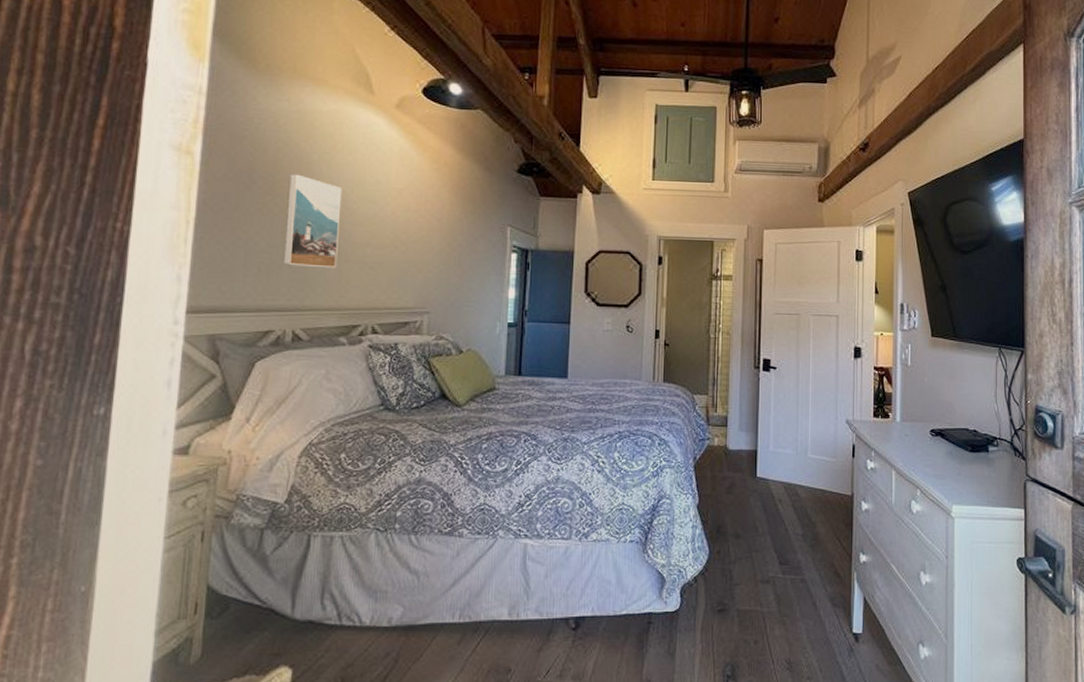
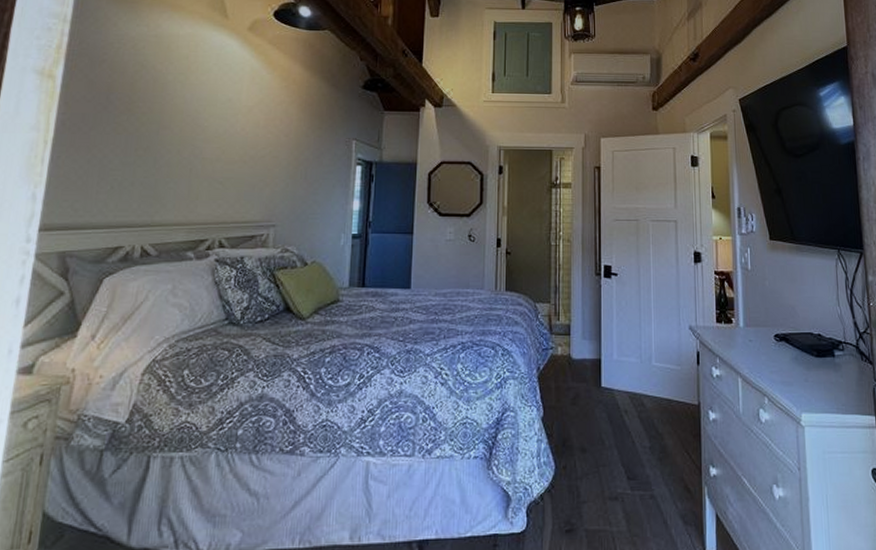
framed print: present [282,174,342,268] -> none [135,94,195,184]

